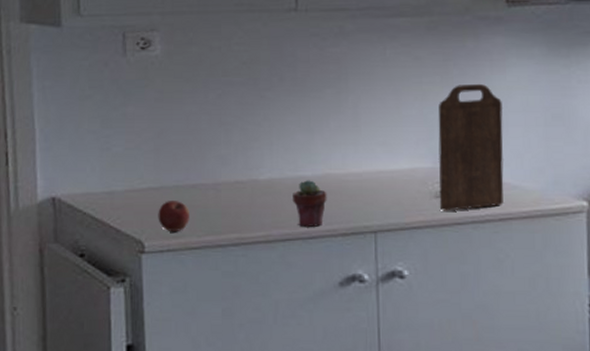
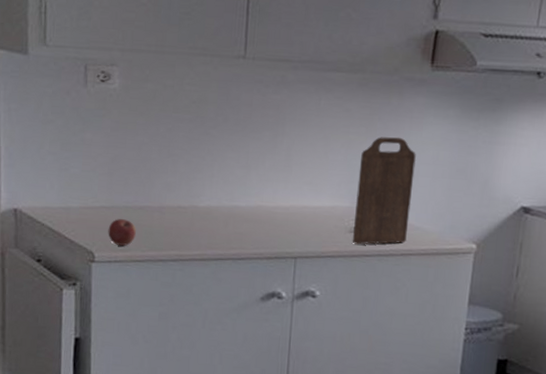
potted succulent: present [293,180,327,227] -> none [227,209,257,250]

